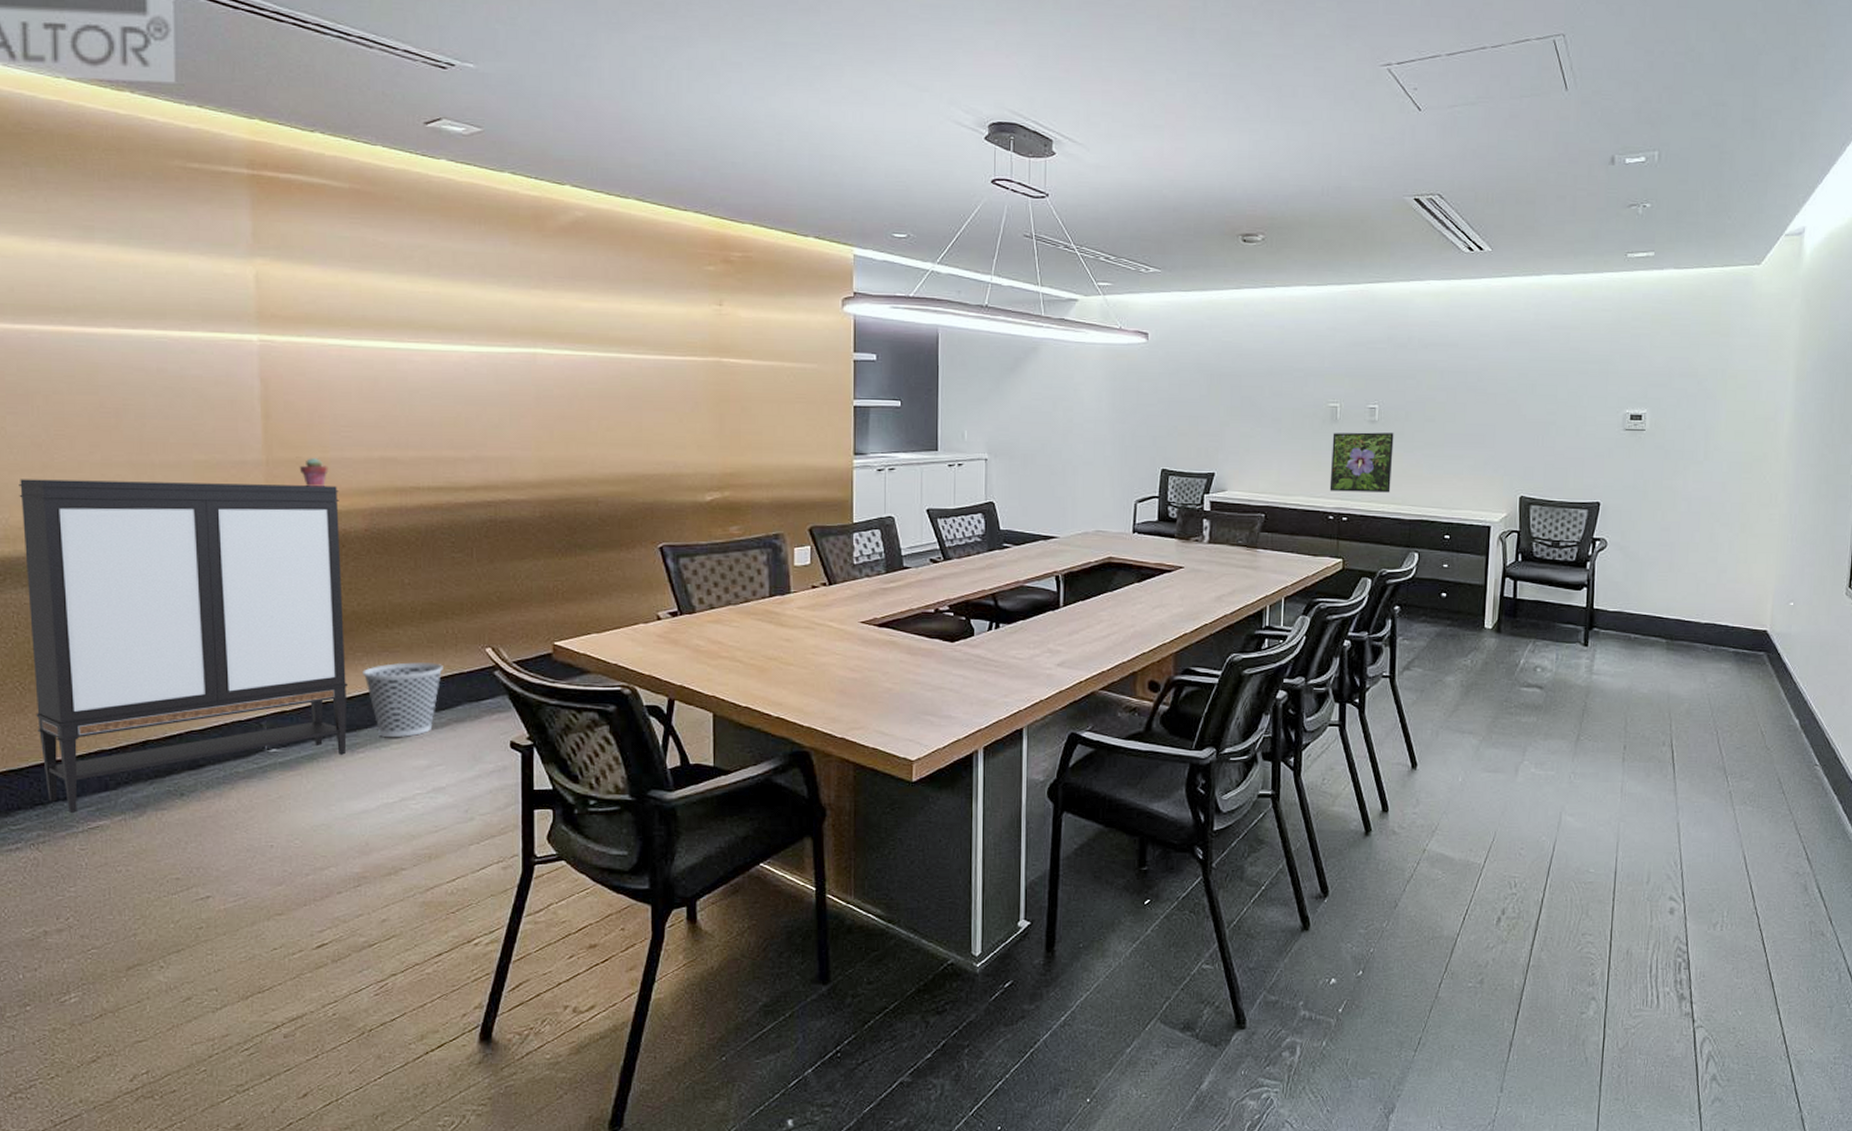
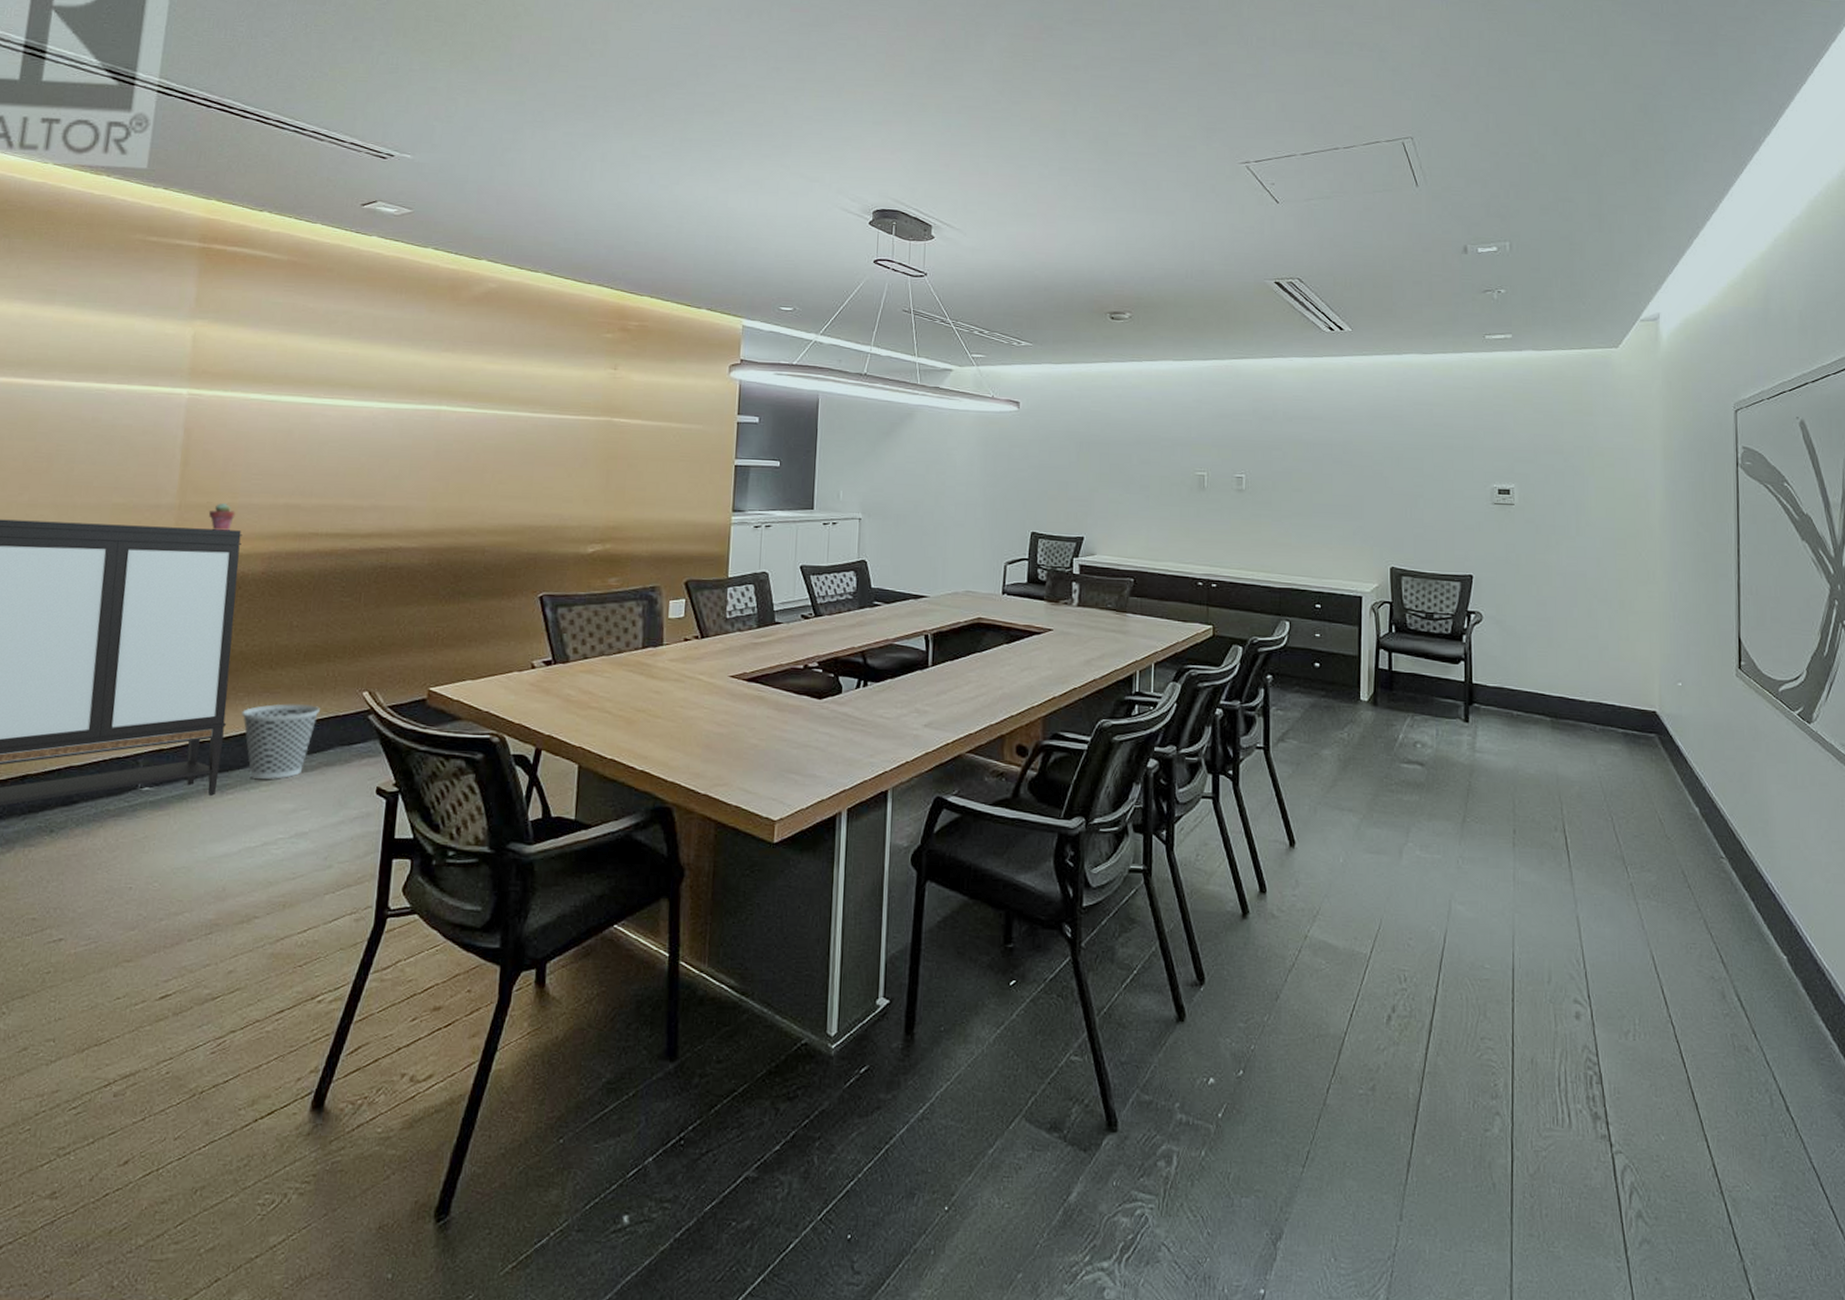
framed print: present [1329,432,1394,493] -> none [1198,500,1261,561]

